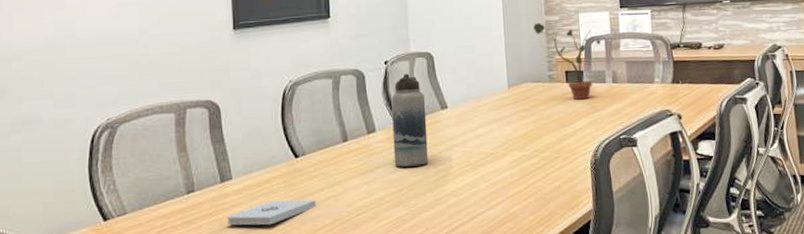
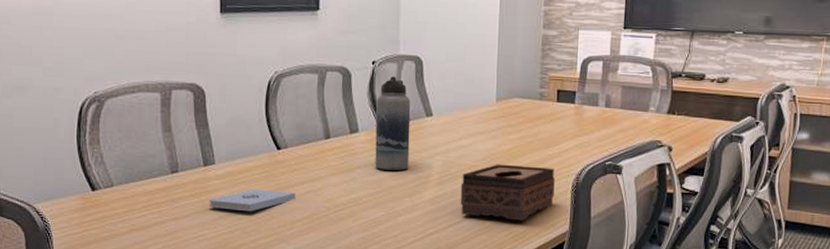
tissue box: none [481,147,575,205] -> present [460,164,555,220]
potted plant: present [533,22,601,100] -> none [528,36,598,121]

